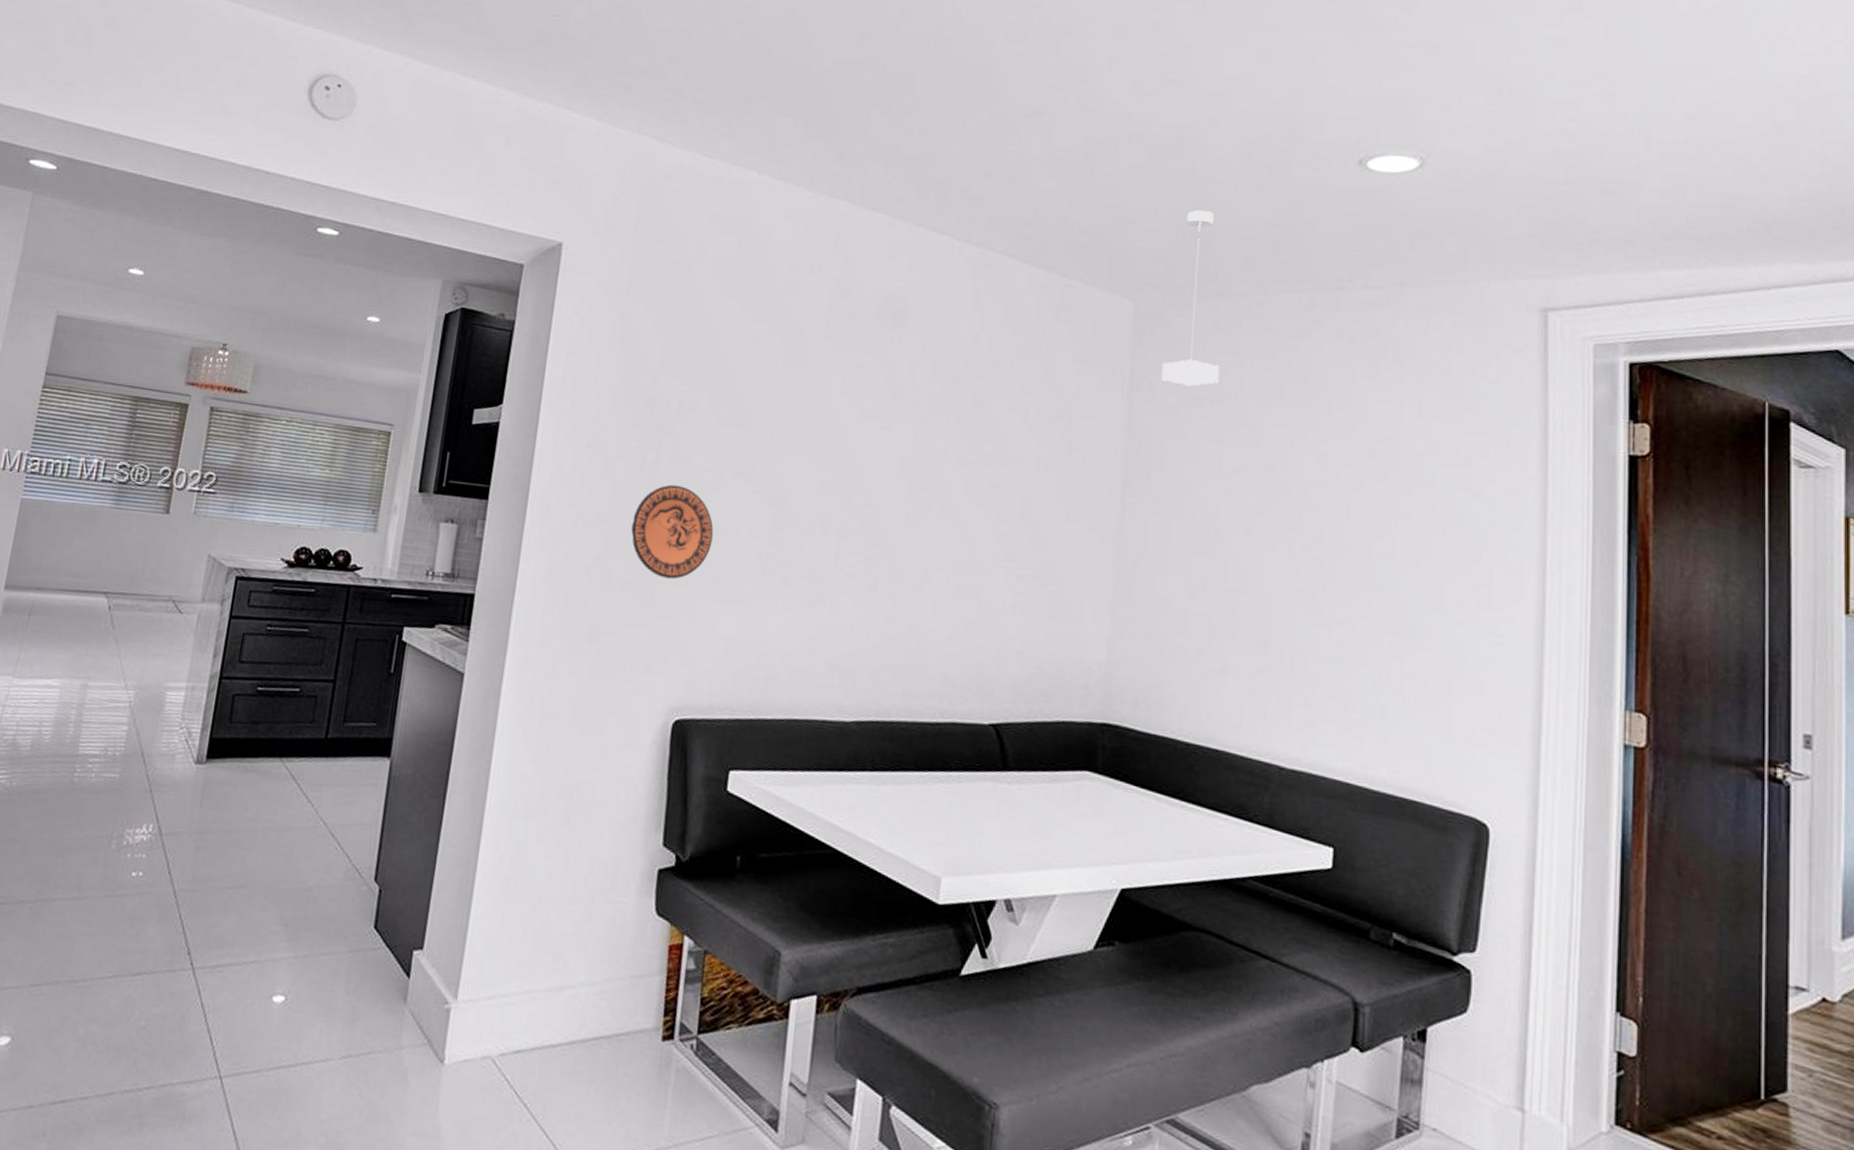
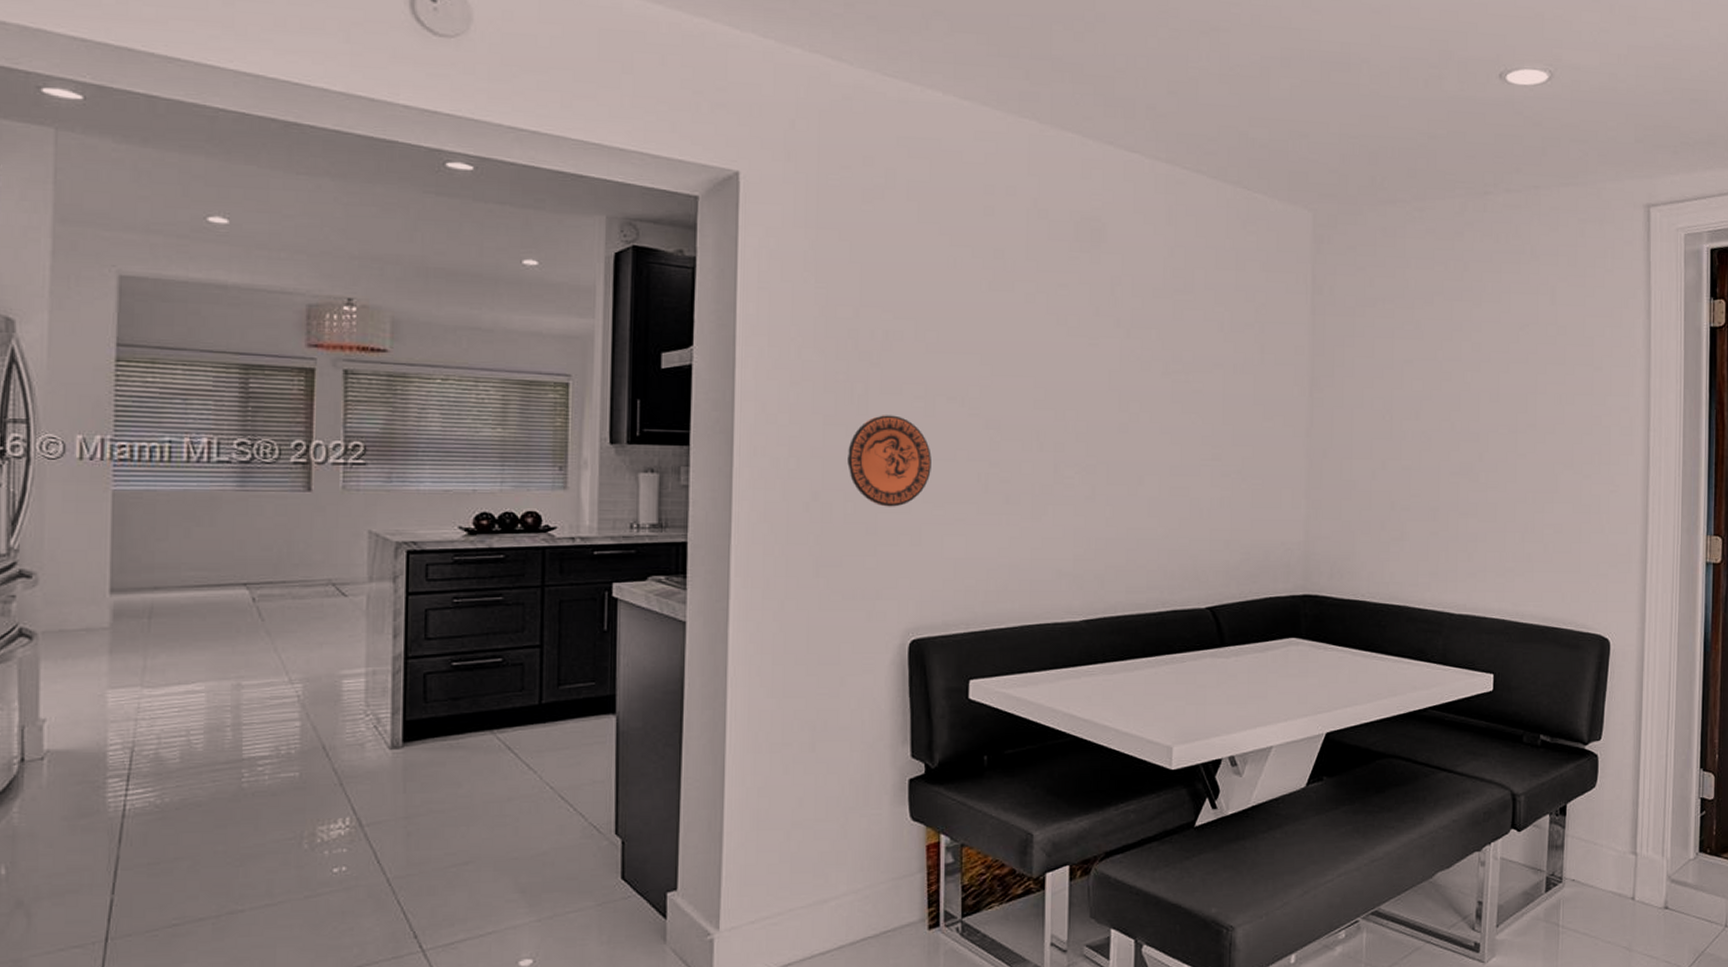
pendant lamp: present [1162,210,1220,386] -> none [1340,123,1389,288]

